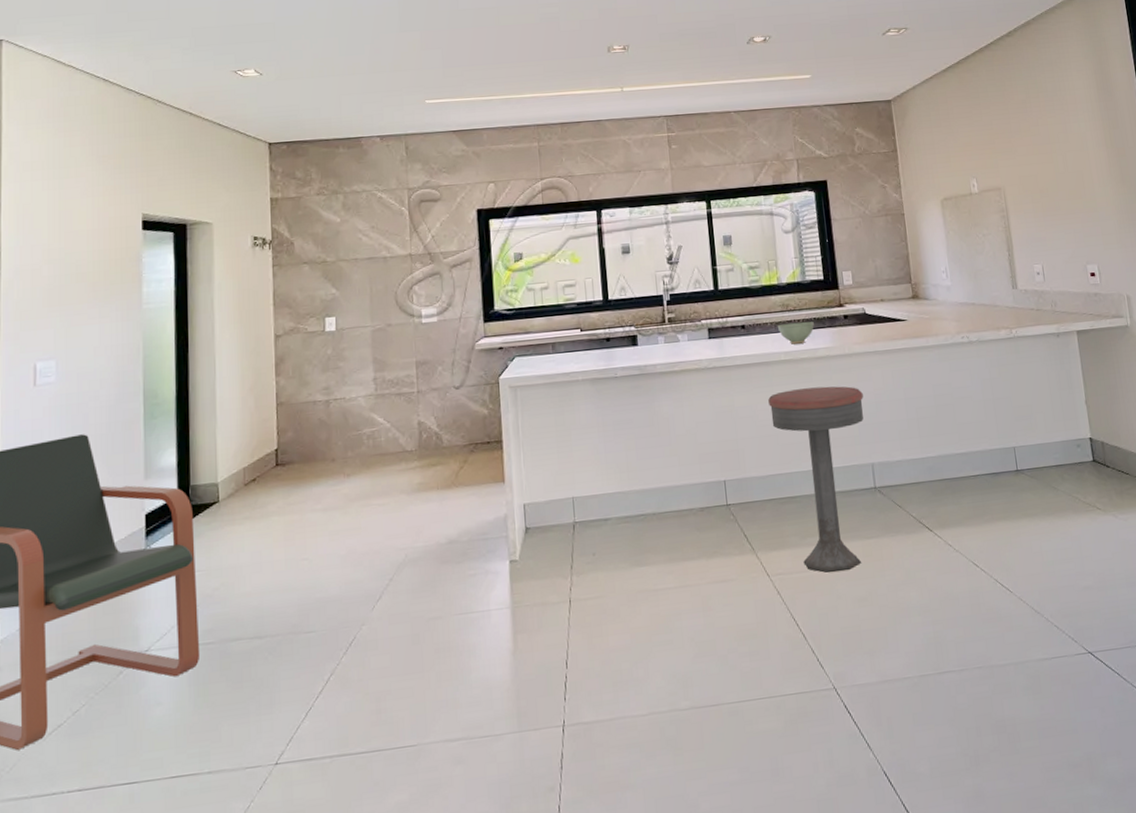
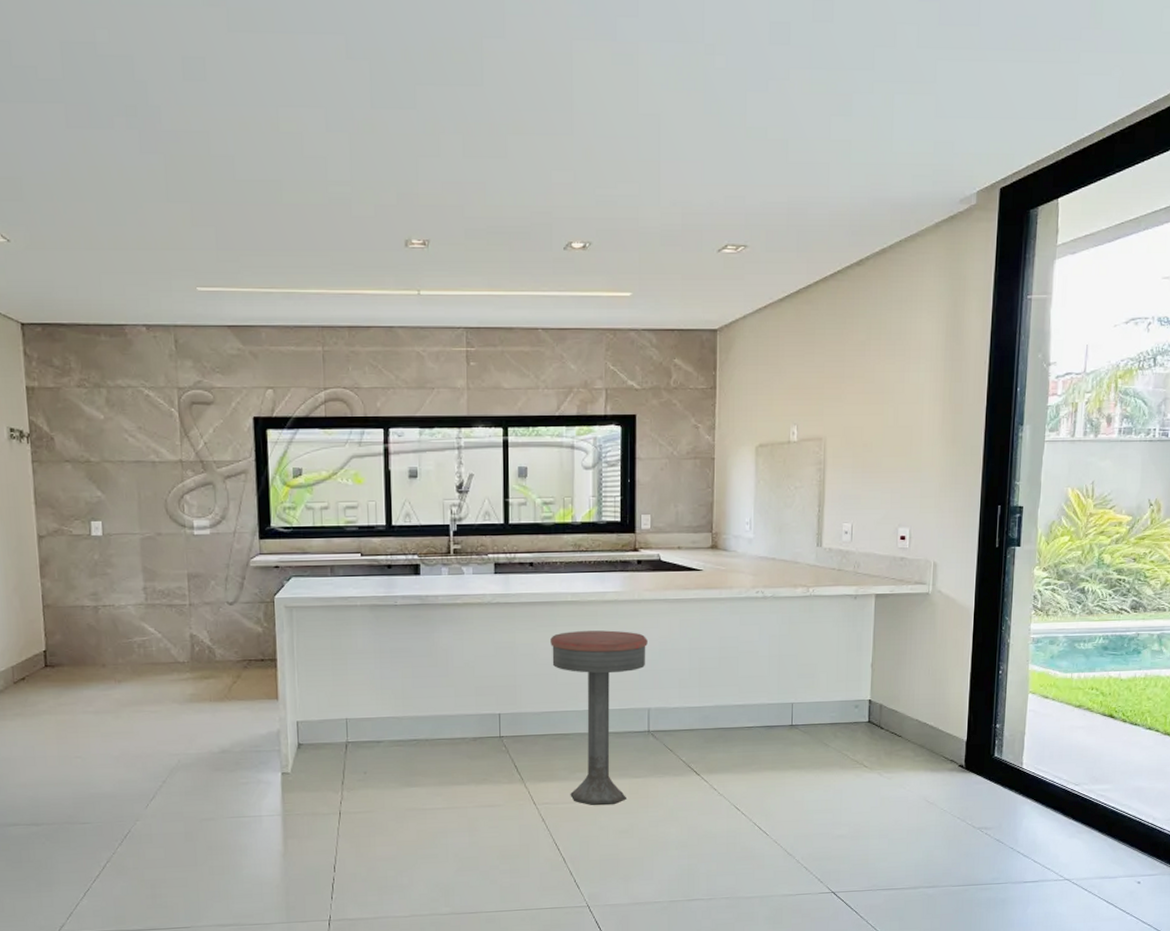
bowl: present [777,321,814,345] -> none [567,563,605,586]

